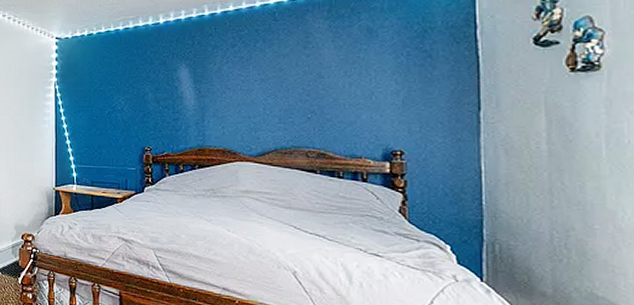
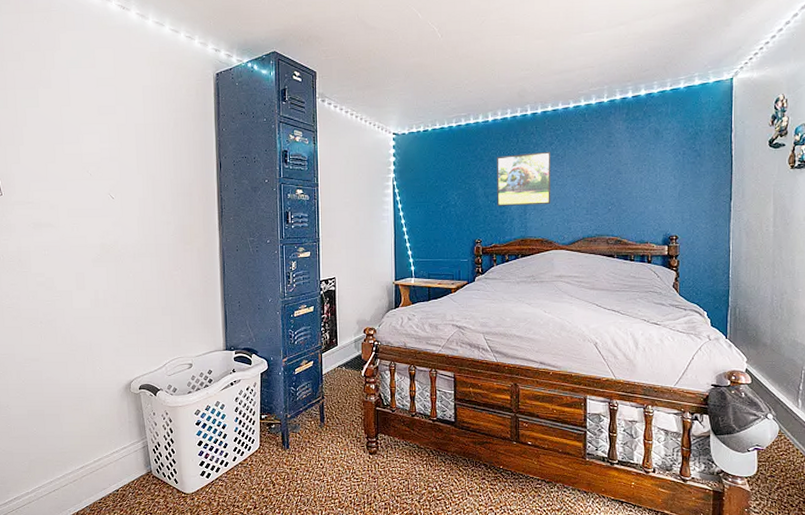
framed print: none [169,53,234,112] -> present [497,151,551,206]

